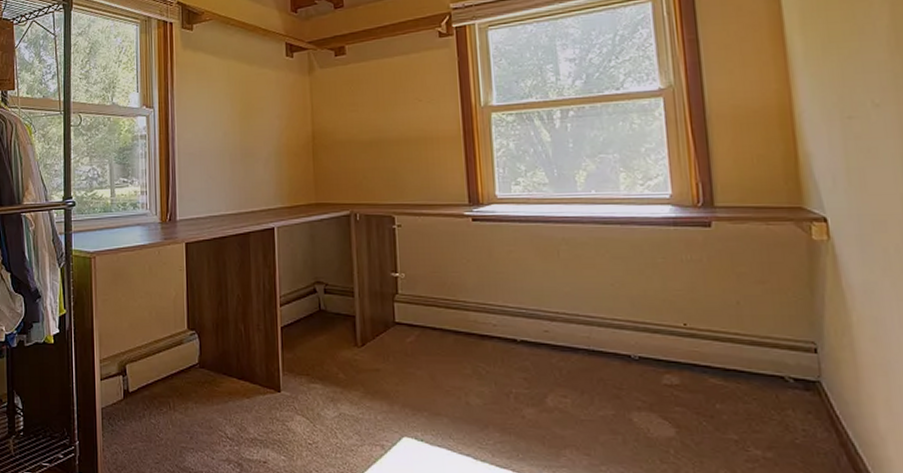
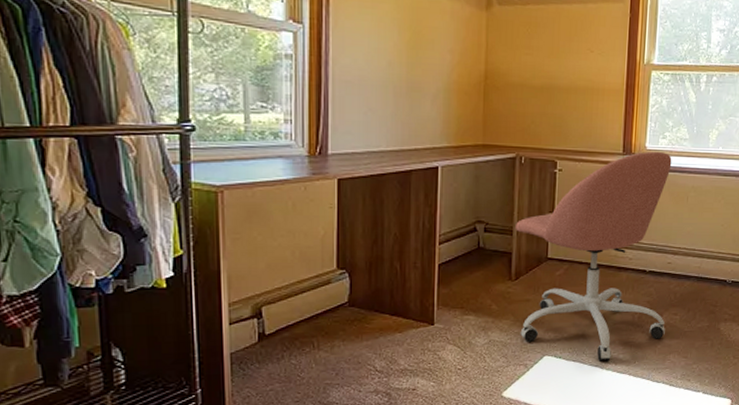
office chair: none [356,199,554,451] -> present [515,151,672,362]

